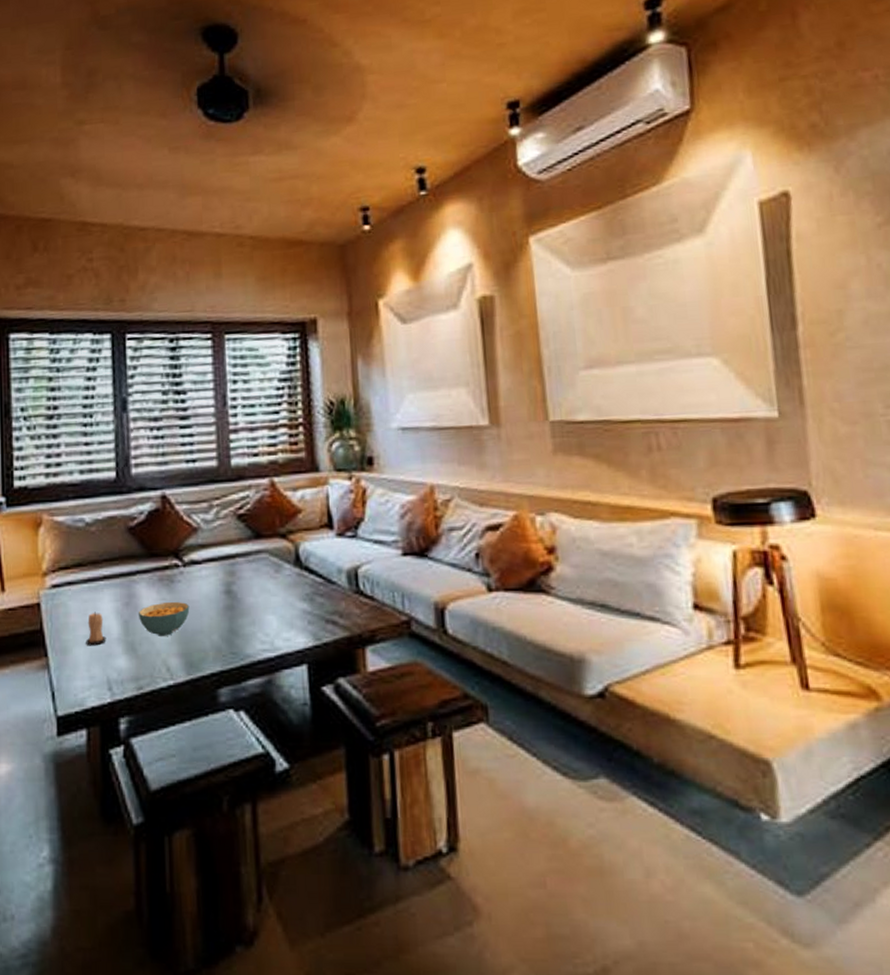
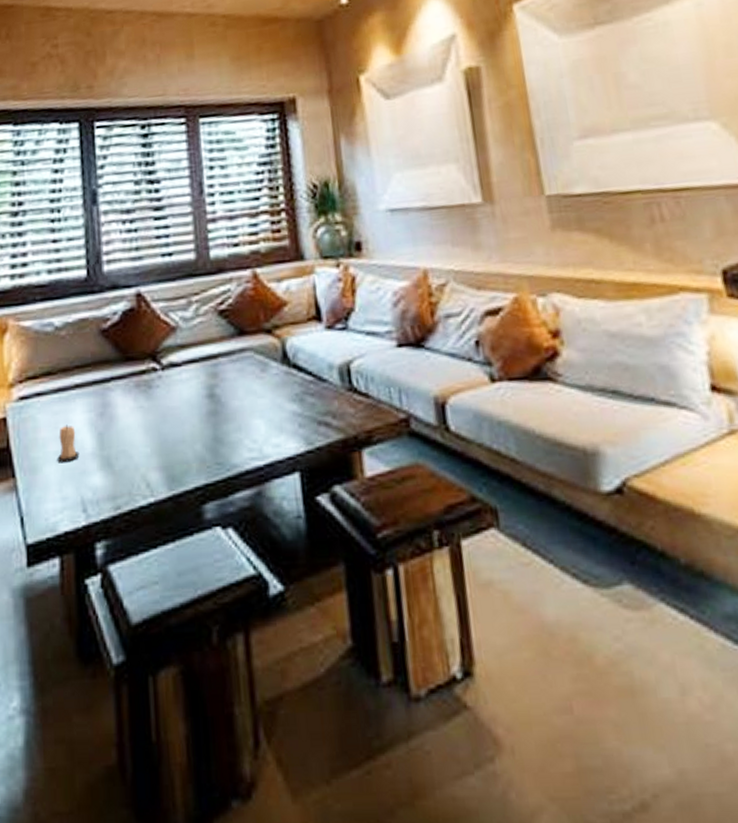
cereal bowl: present [138,601,190,636] -> none [113,408,170,449]

